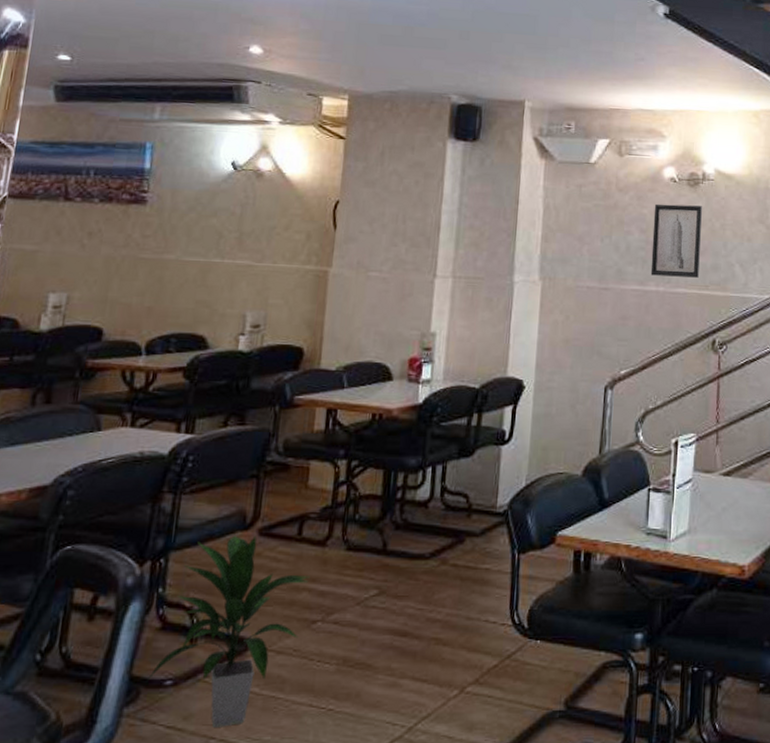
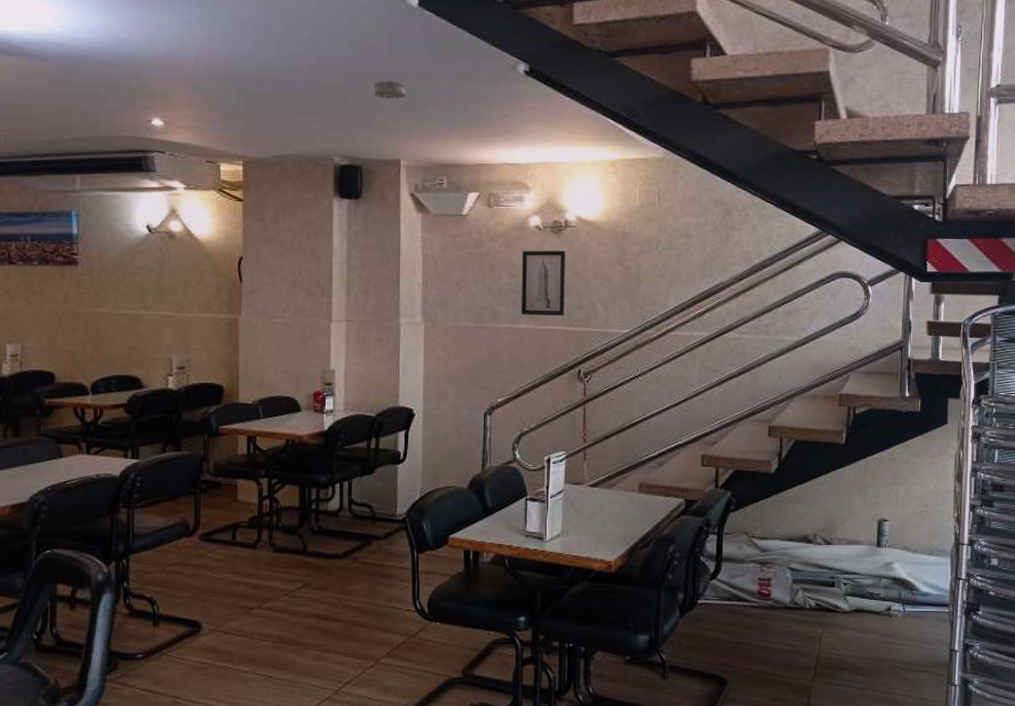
indoor plant: present [146,535,310,727] -> none [122,540,245,690]
smoke detector: none [499,16,536,36] -> present [373,80,406,99]

